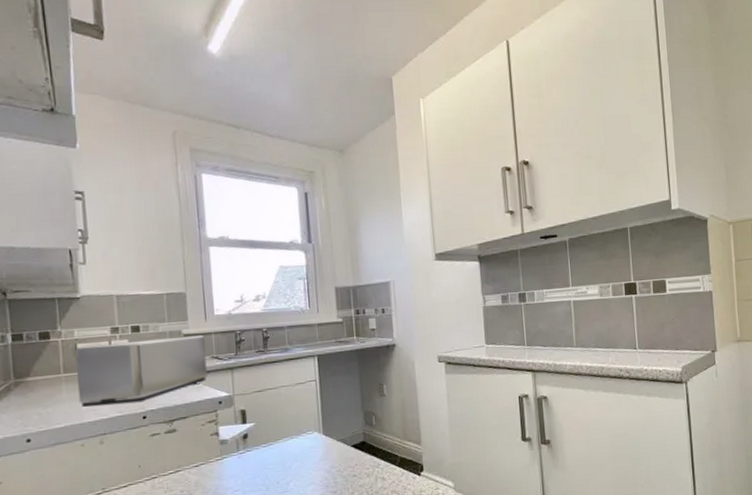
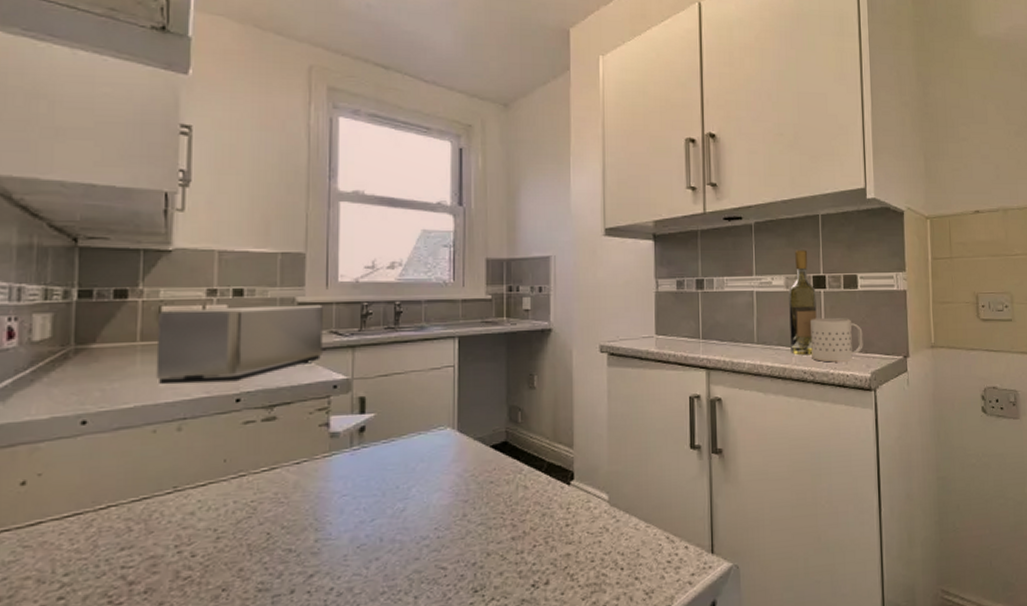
bottle: none [603,260,630,356] -> present [789,250,817,356]
mug: none [623,319,674,360] -> present [809,317,863,363]

